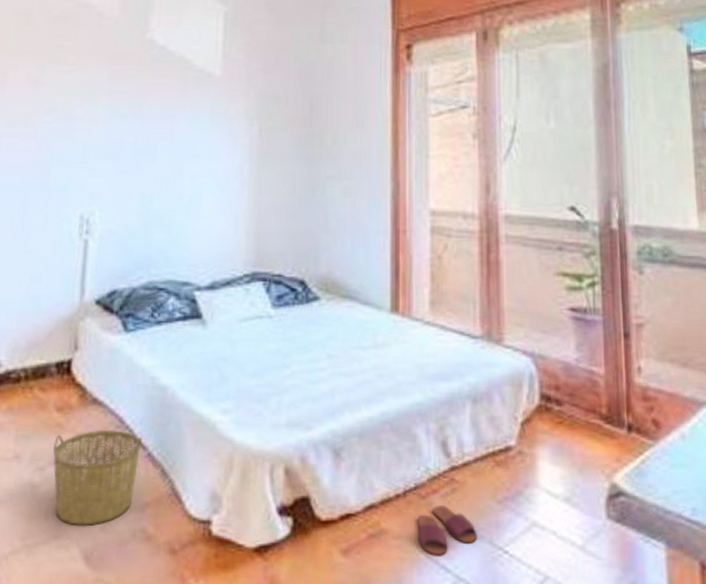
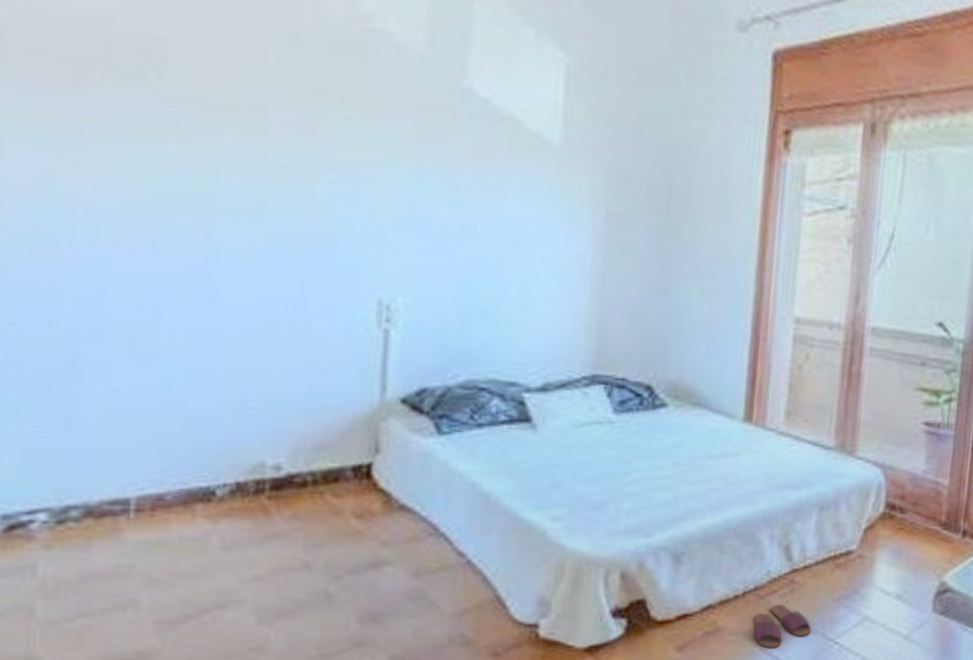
basket: present [53,429,142,526] -> none [352,537,460,633]

